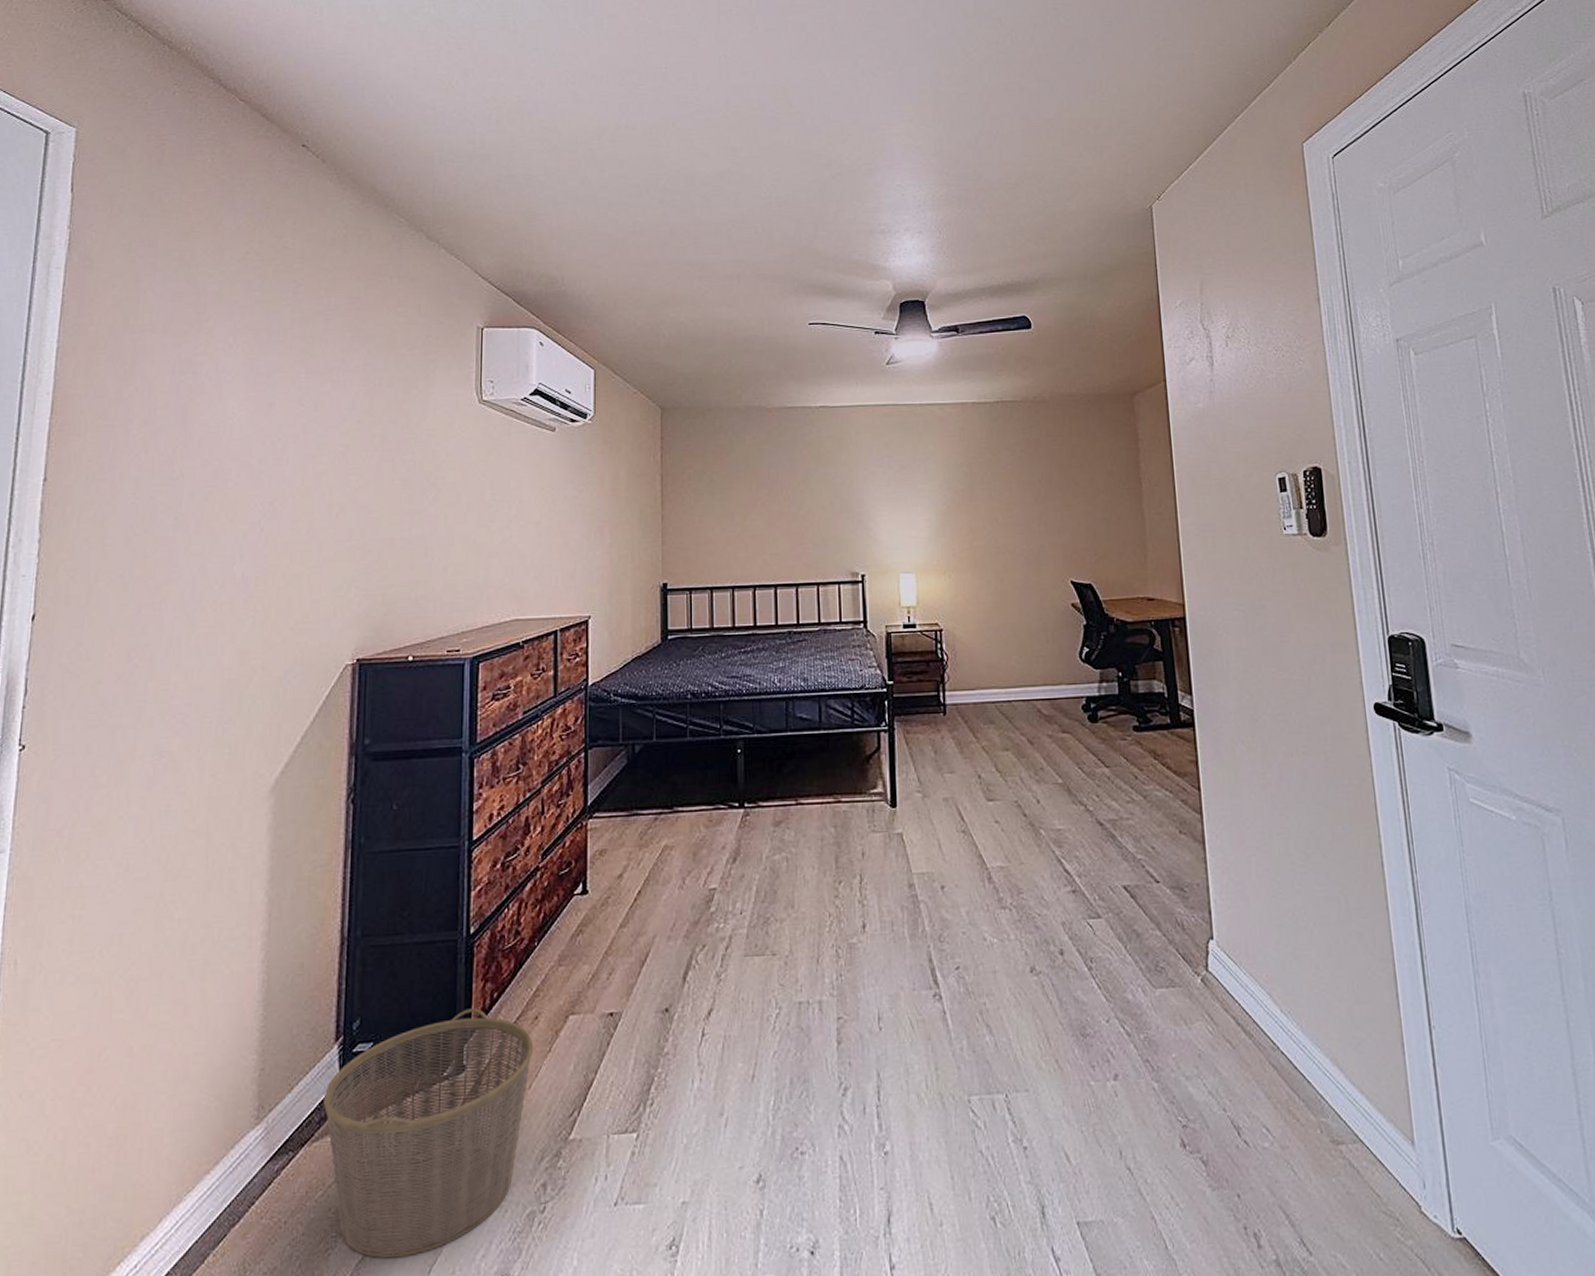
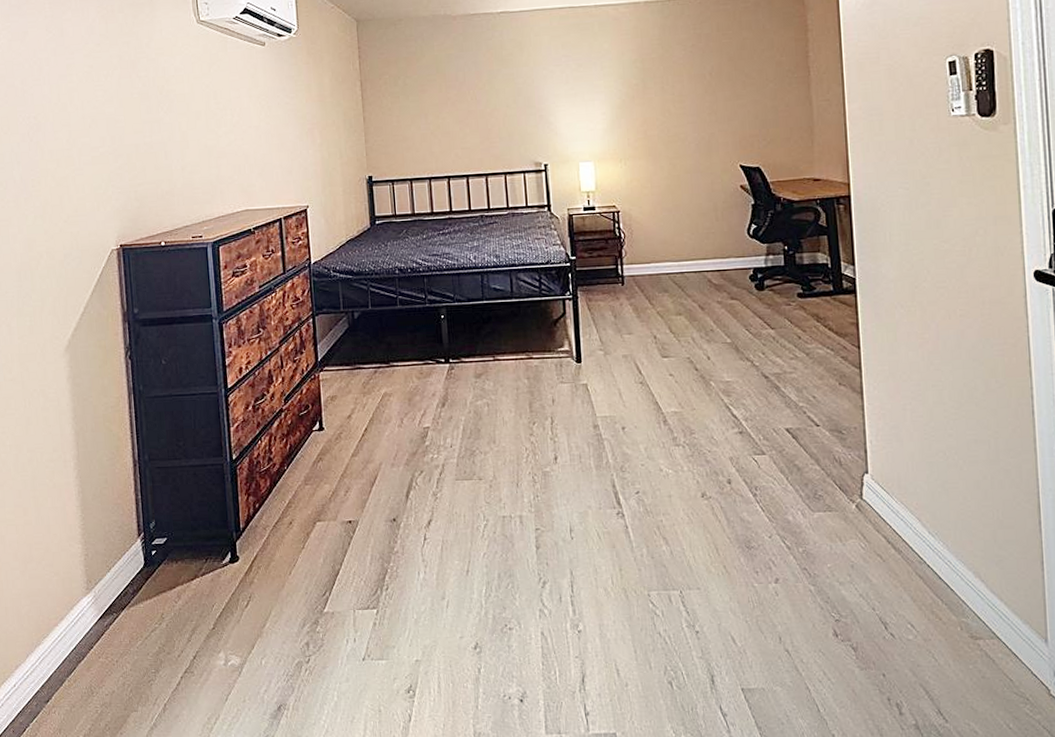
basket: present [323,1008,534,1259] -> none [134,515,291,689]

